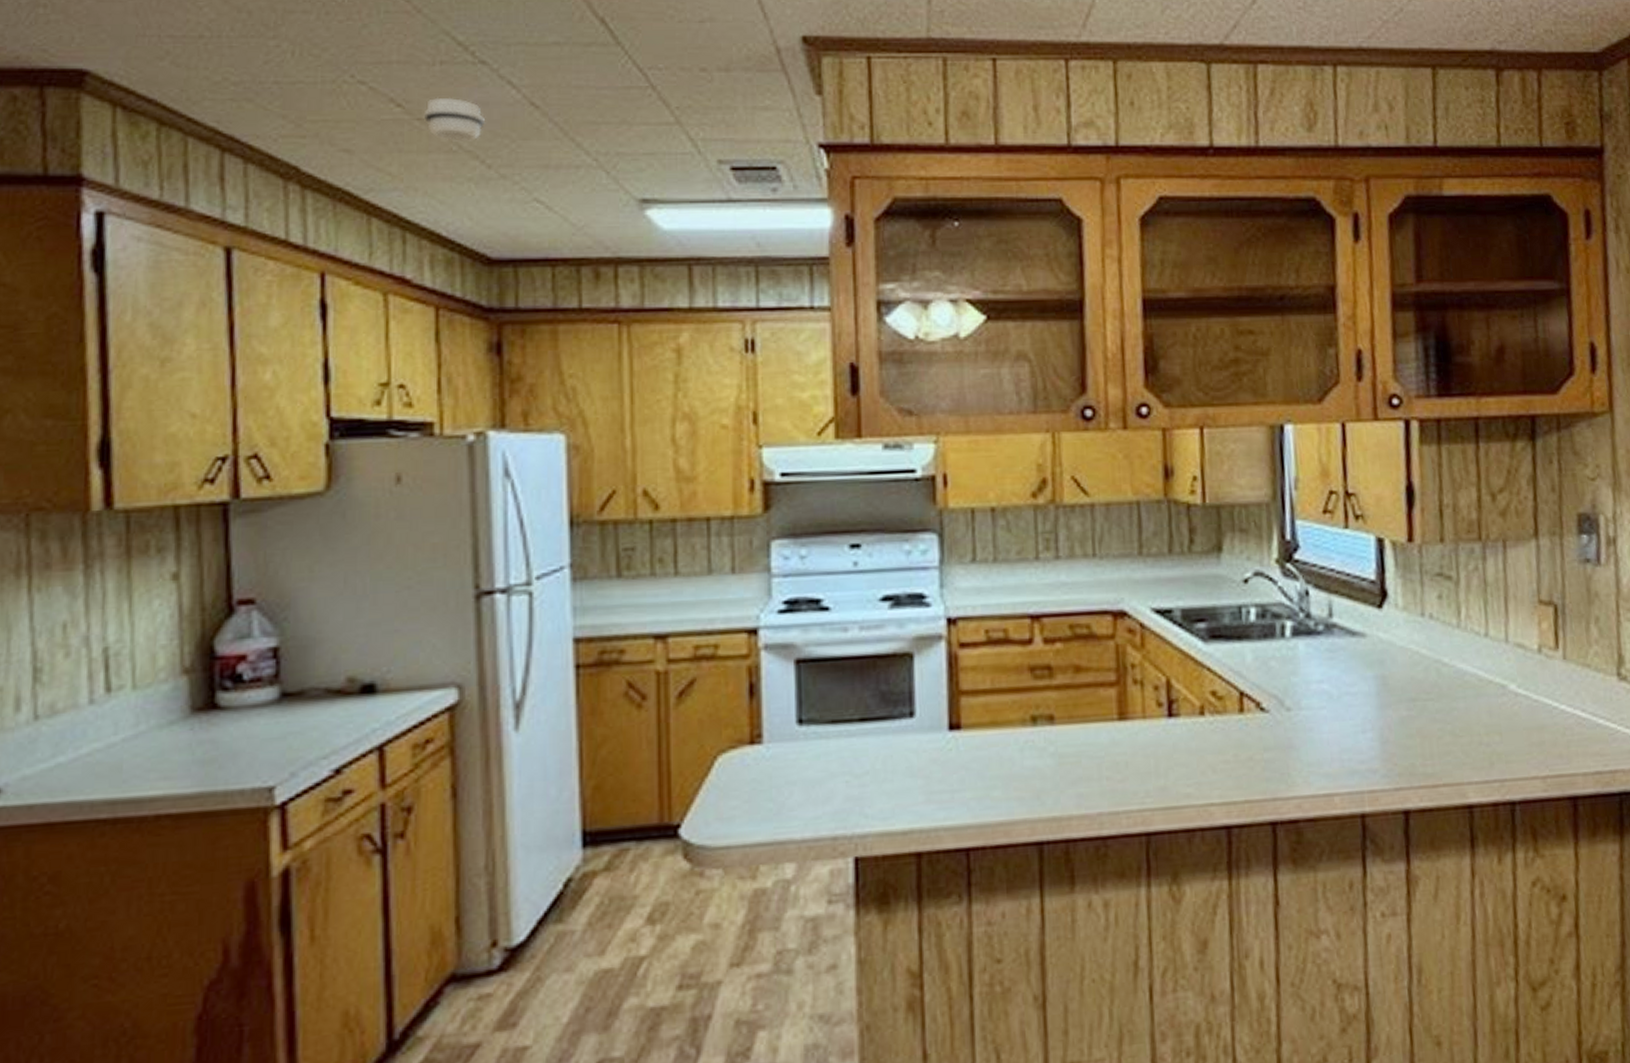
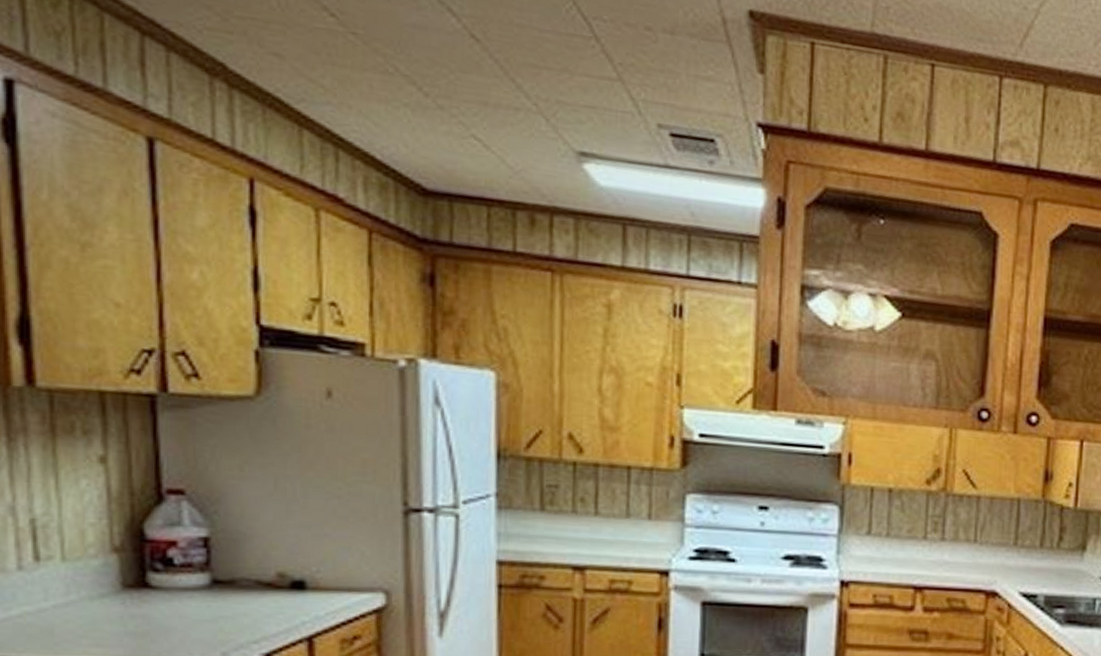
smoke detector: present [423,97,486,143] -> none [358,13,424,67]

